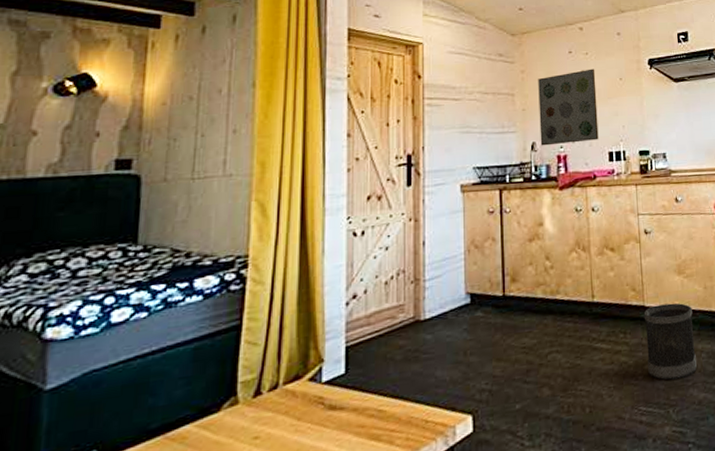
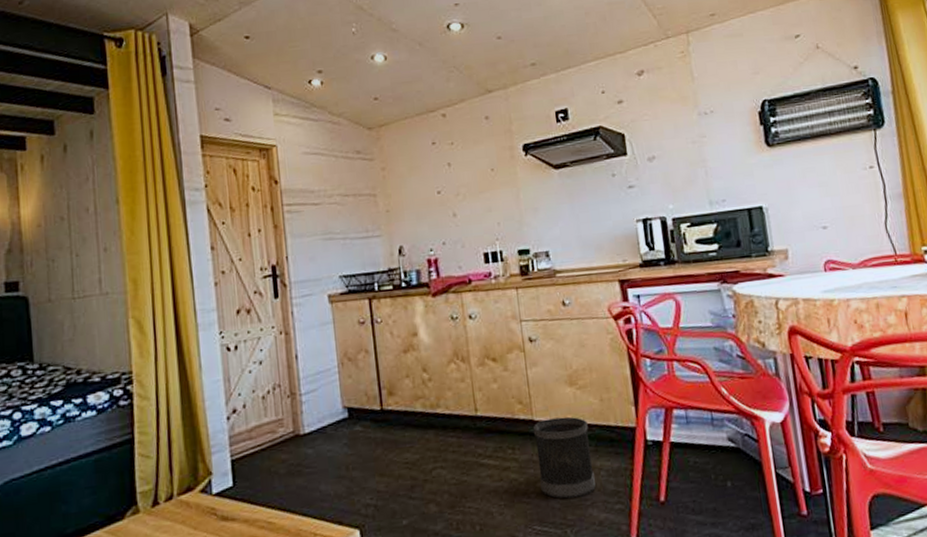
wall art: present [538,68,599,146] -> none [400,160,472,250]

